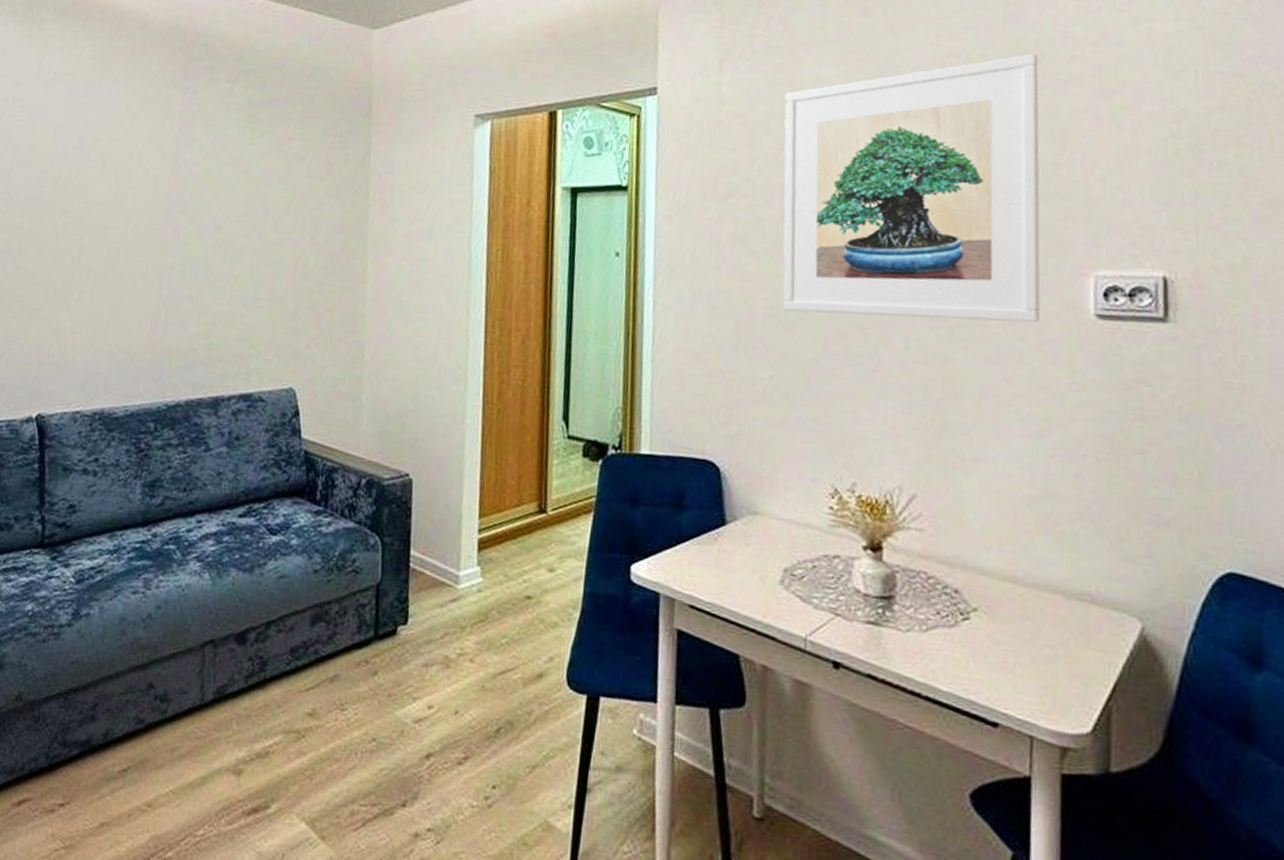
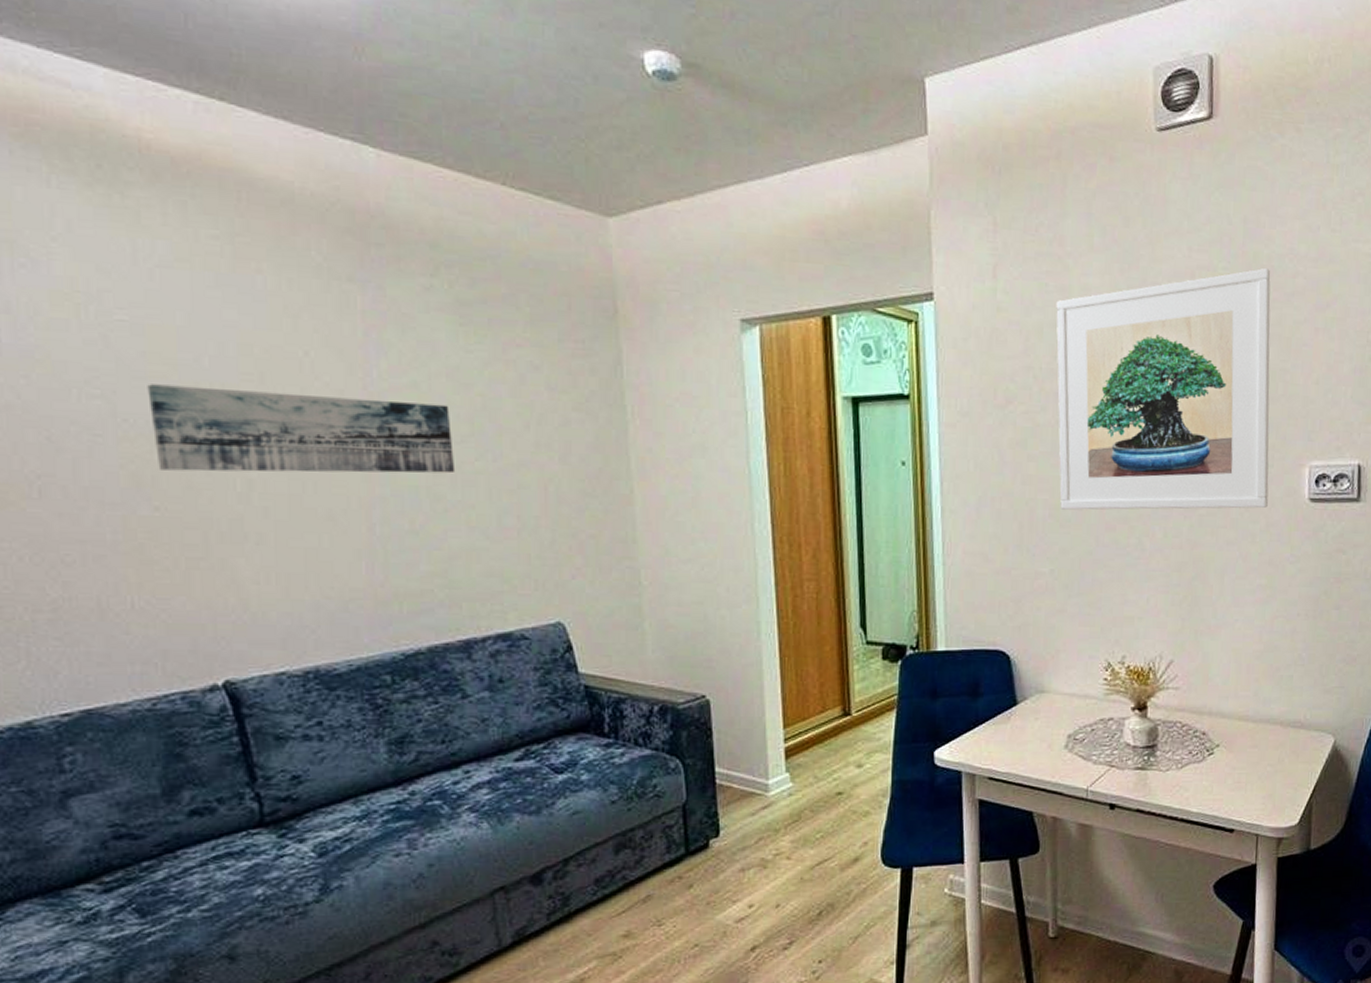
wall art: none [25,169,231,248] -> present [147,384,456,474]

